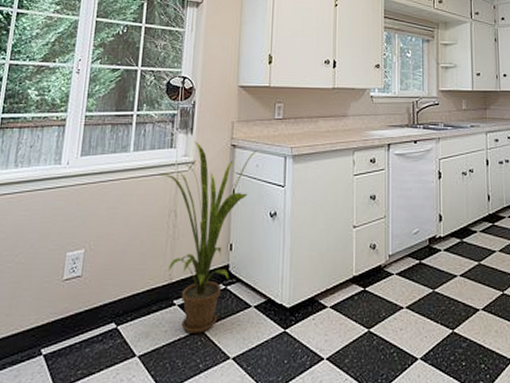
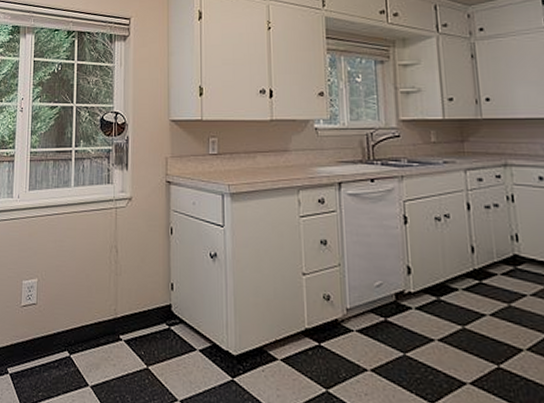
house plant: present [158,142,258,334] -> none [98,178,194,372]

